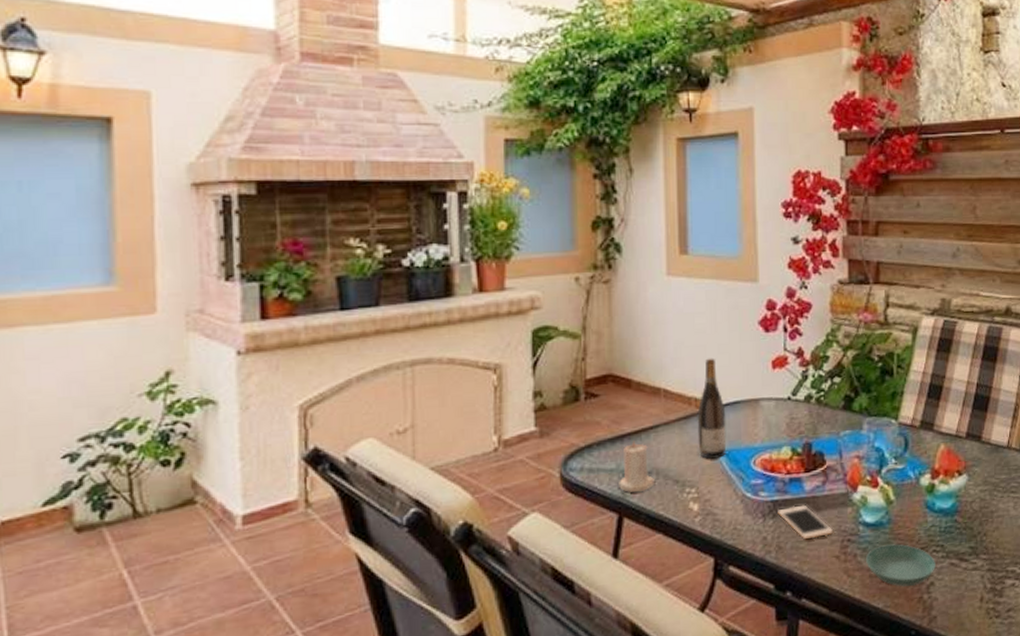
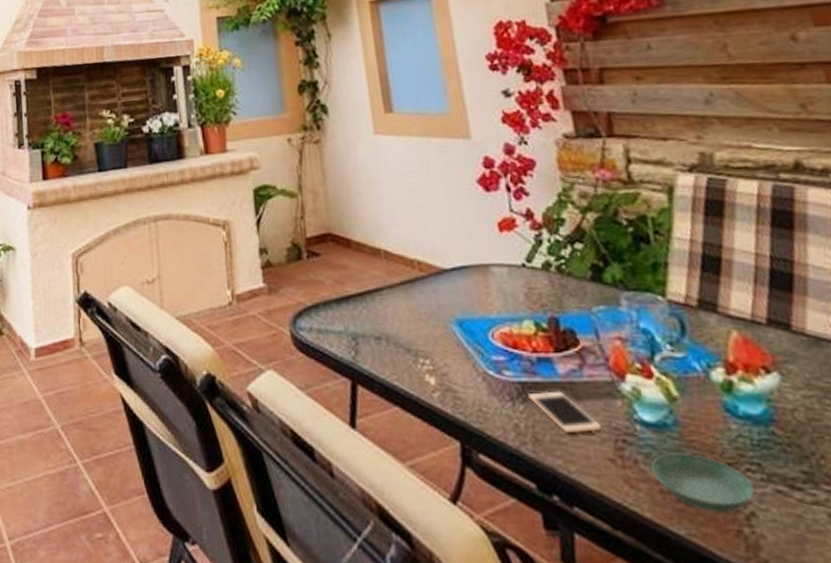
candle: present [619,441,654,493] -> none [348,303,385,358]
wine bottle: present [697,358,727,459] -> none [422,218,458,328]

